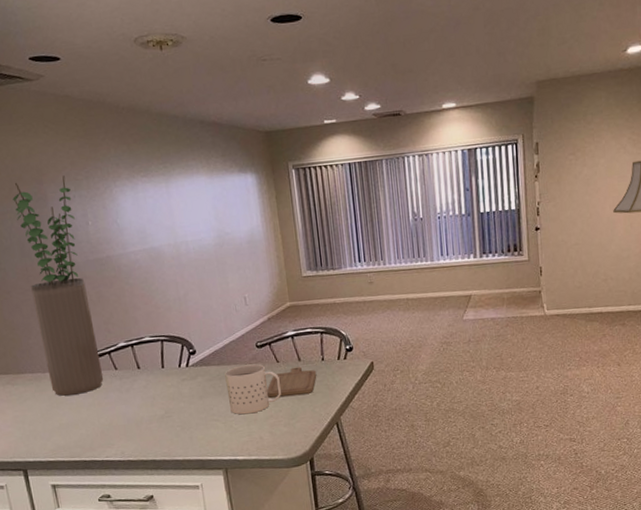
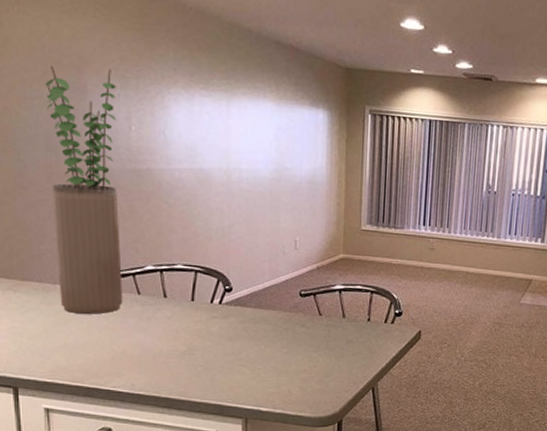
mug: present [225,364,282,415] -> none [260,312,320,365]
chopping board: present [267,366,317,398] -> none [304,323,360,353]

